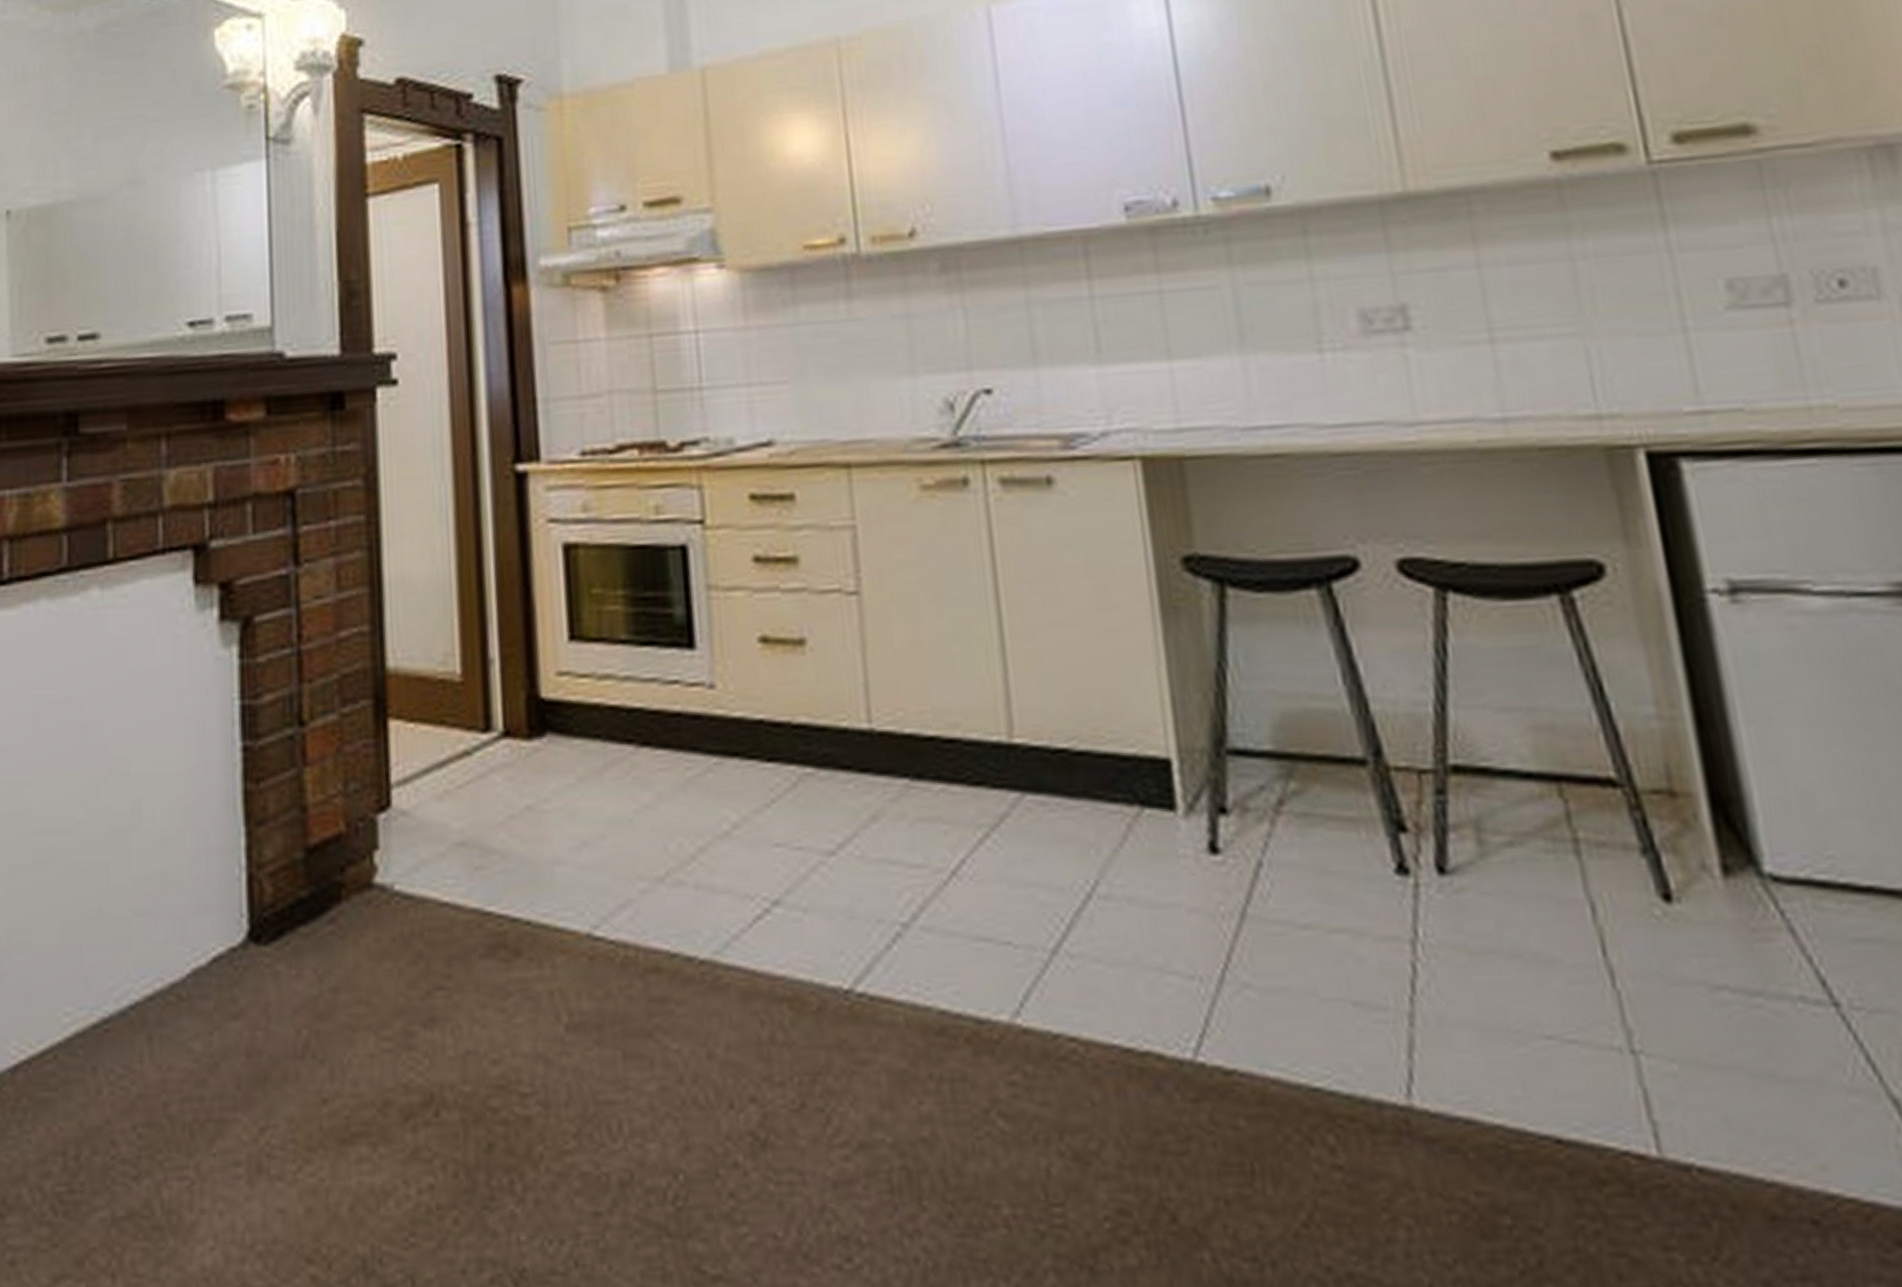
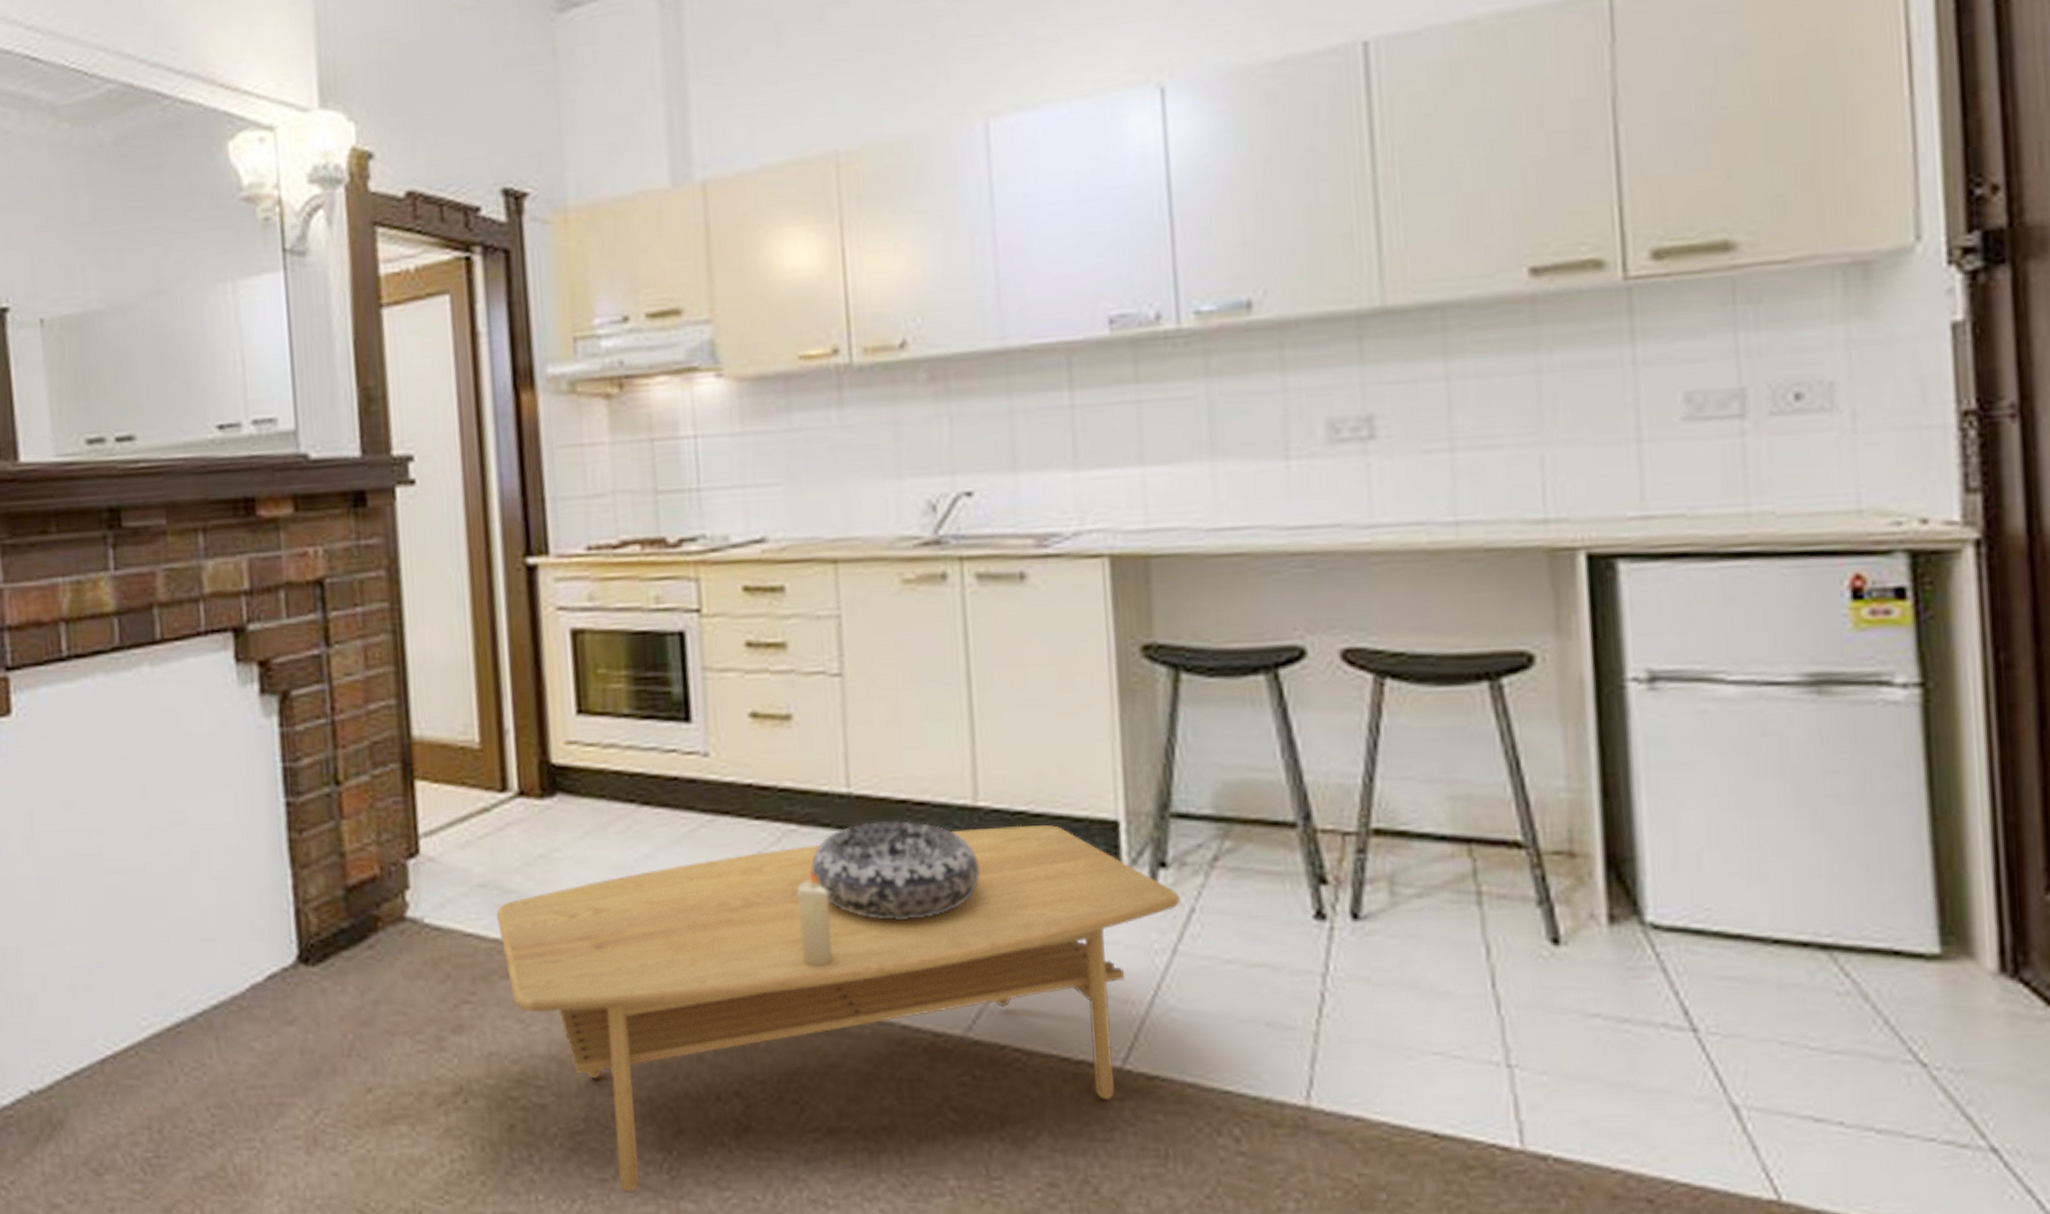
coffee table: none [476,765,1245,1230] -> present [496,825,1180,1192]
candle: none [815,821,858,938] -> present [796,870,832,966]
decorative bowl: none [831,761,1020,880] -> present [812,821,980,920]

